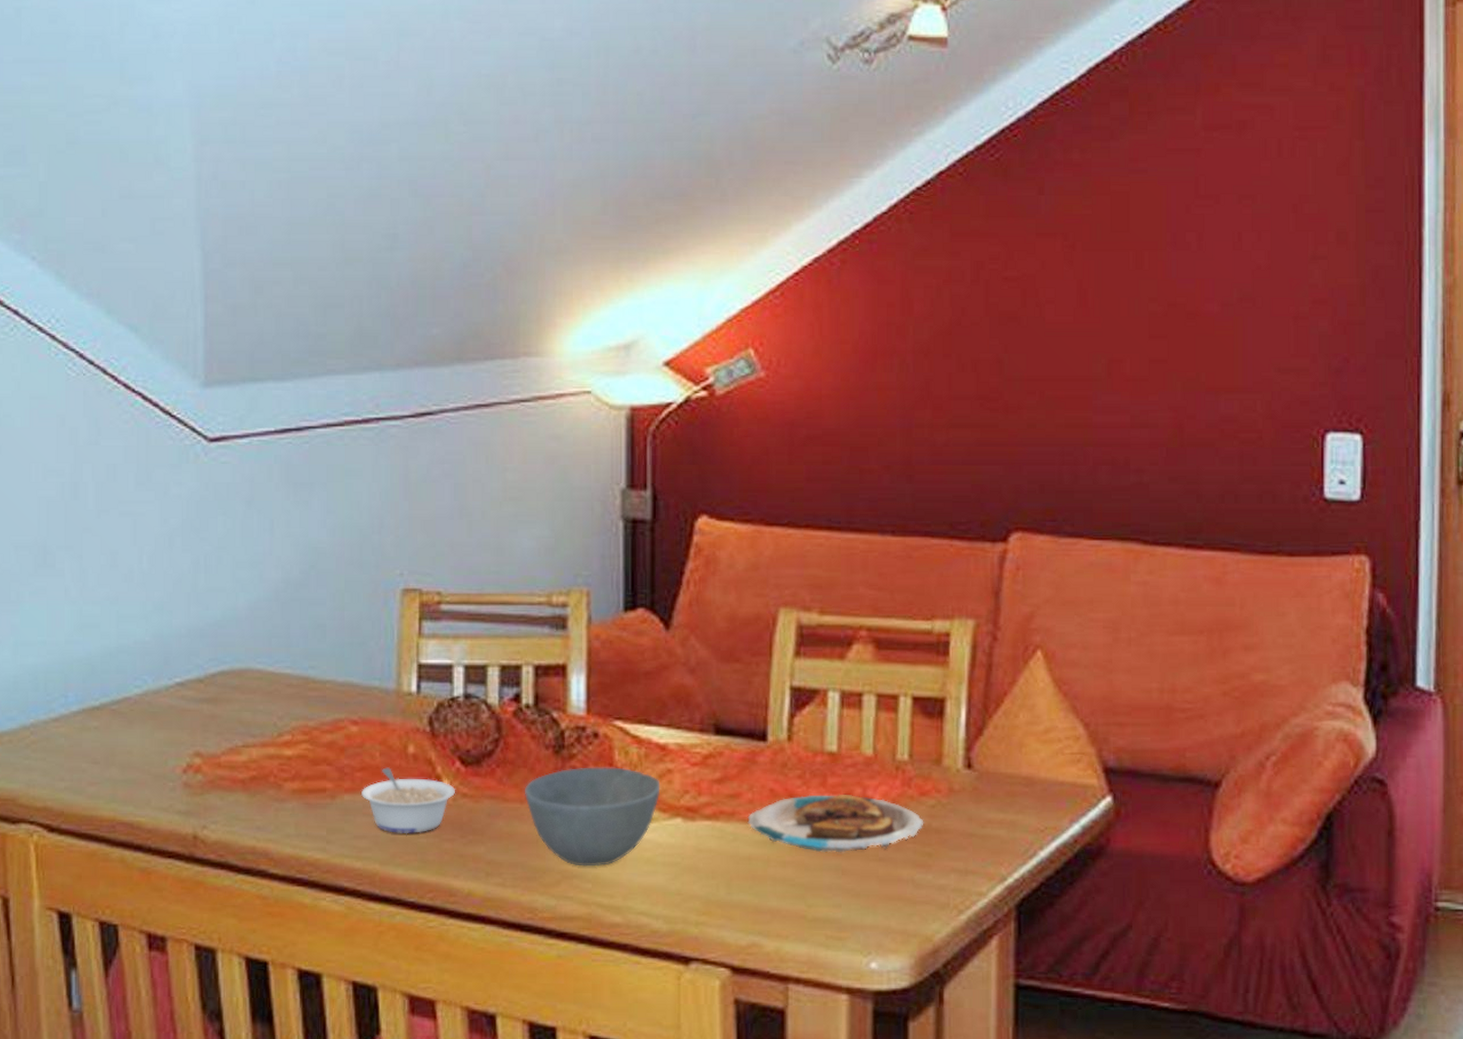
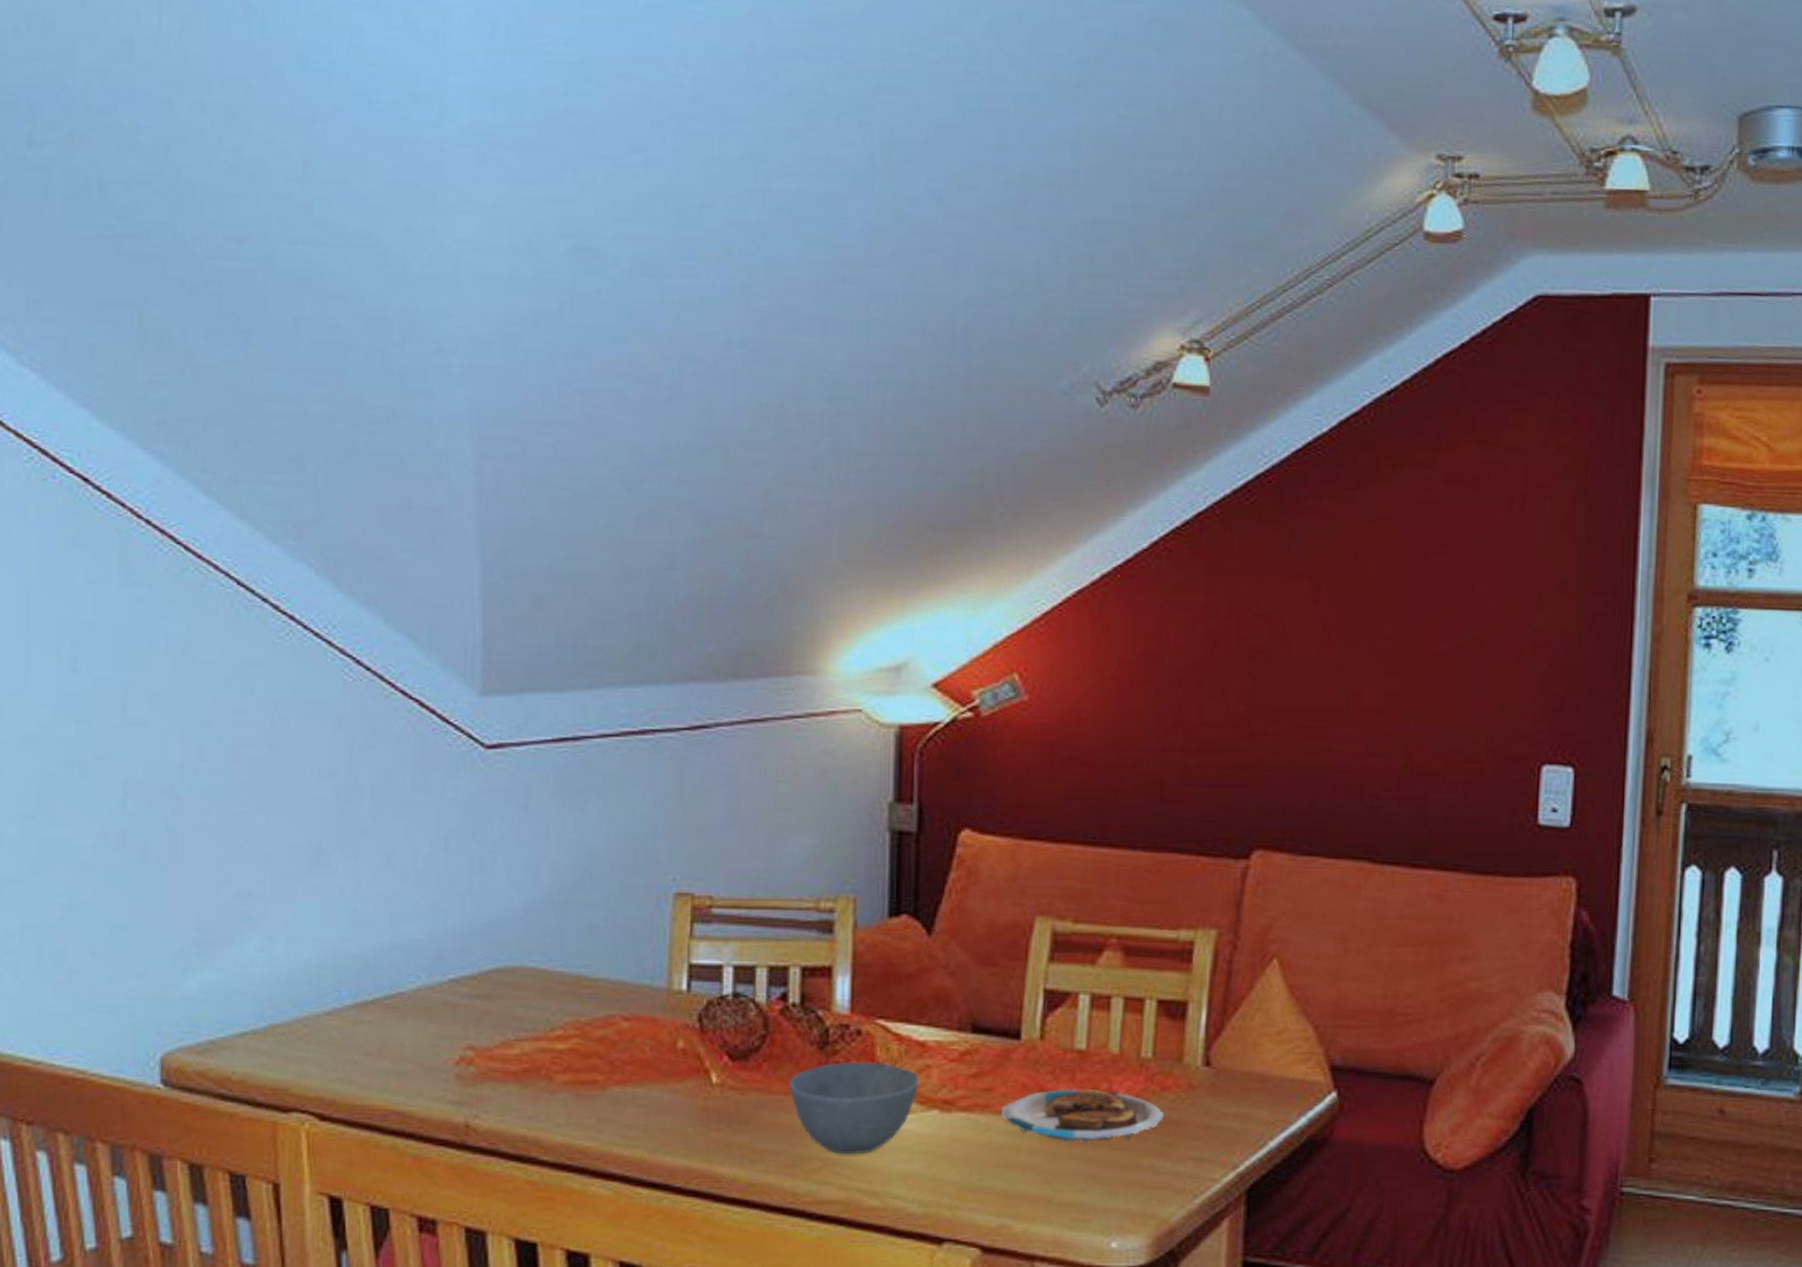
legume: present [361,767,455,834] -> none [631,1061,722,1124]

